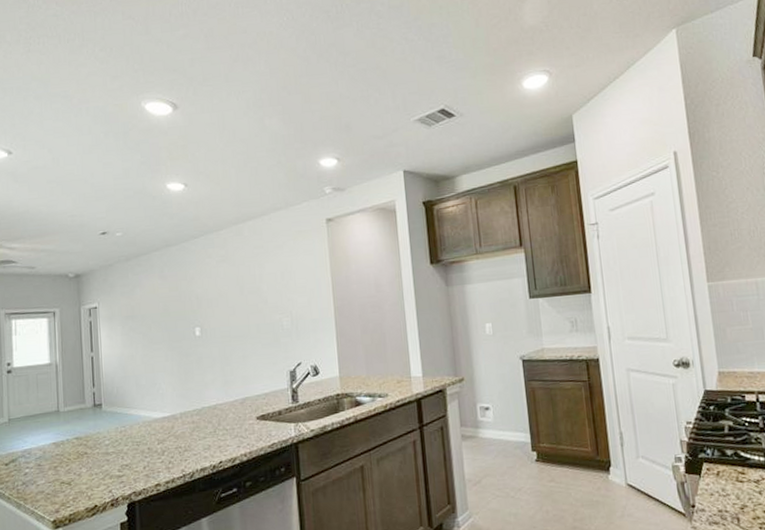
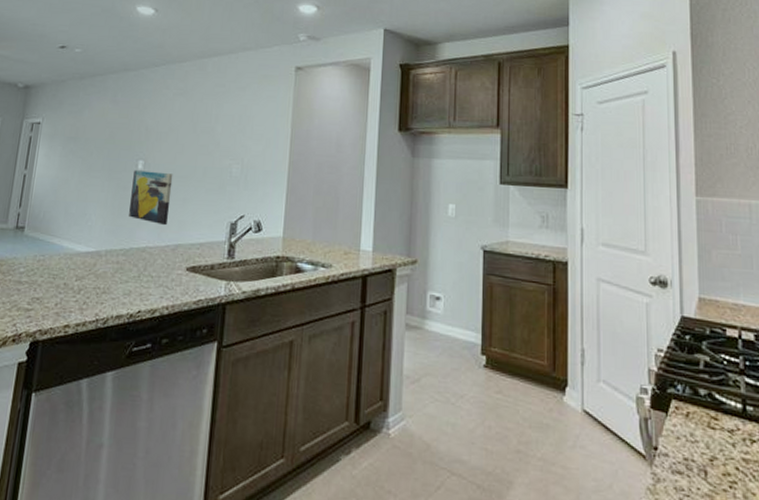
wall art: none [193,335,232,383] -> present [128,170,173,226]

